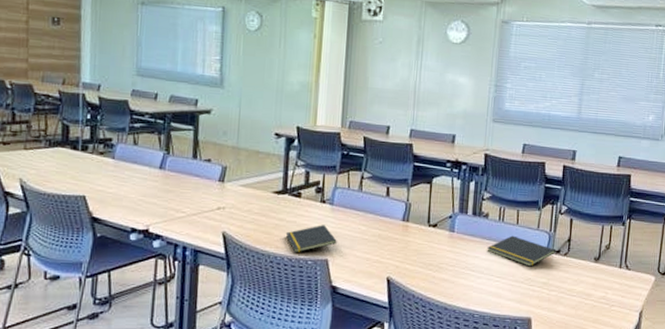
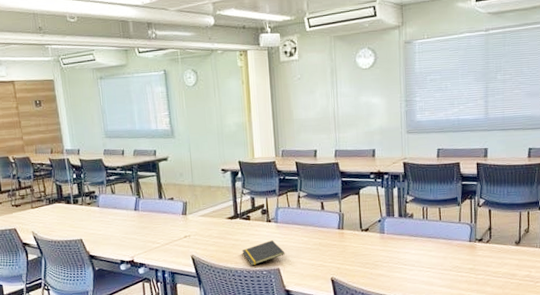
notepad: present [487,235,556,267] -> none [415,230,479,256]

